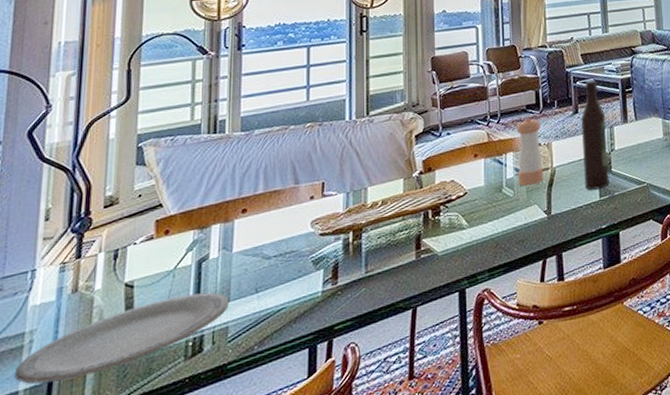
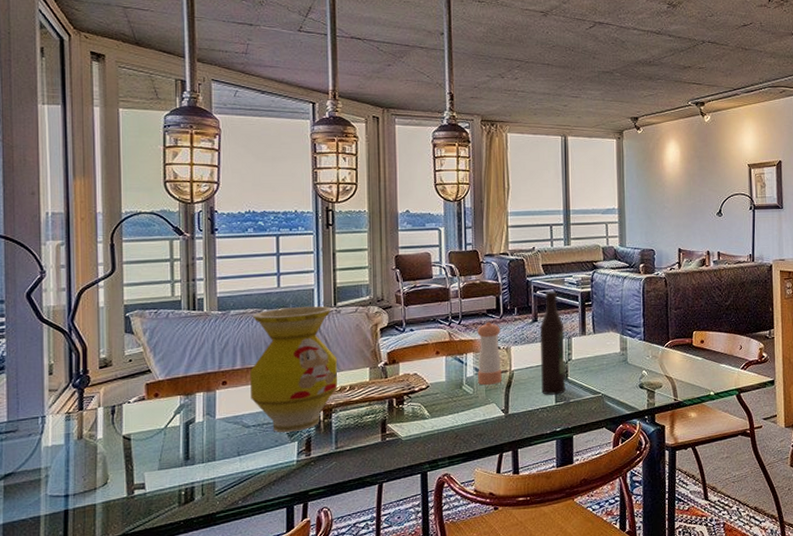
plate: present [15,292,230,384] -> none [36,451,215,513]
vase: none [273,116,370,261] -> present [250,306,338,433]

